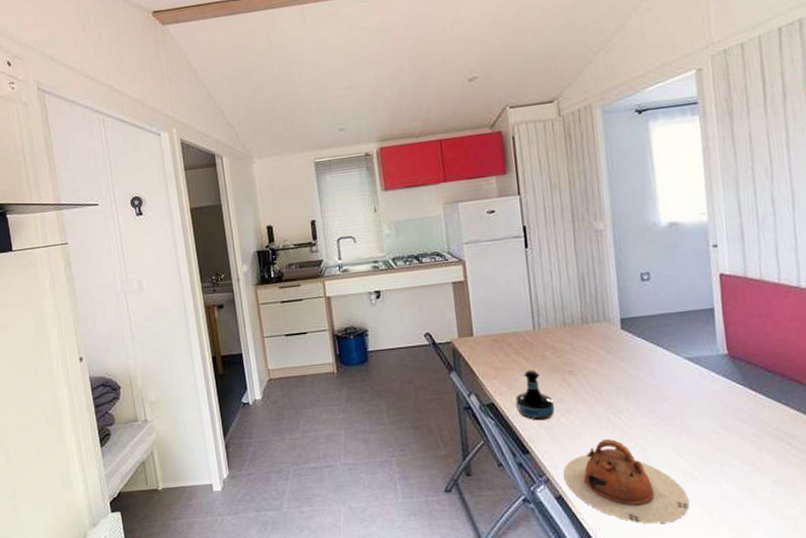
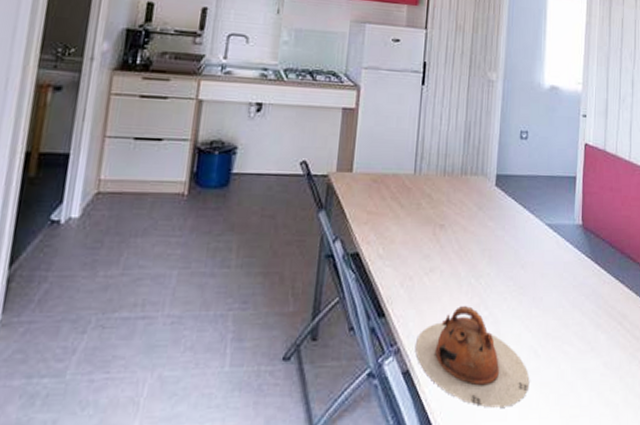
tequila bottle: present [515,370,555,421] -> none [381,218,421,279]

